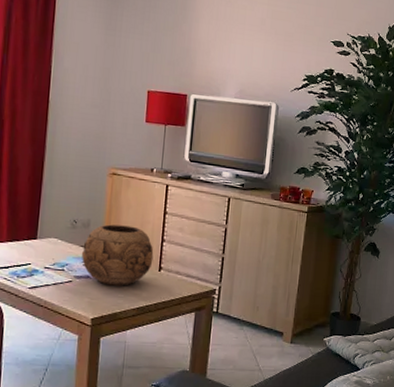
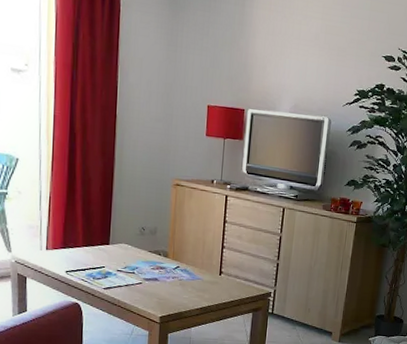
decorative bowl: present [81,224,154,286] -> none [149,231,215,288]

